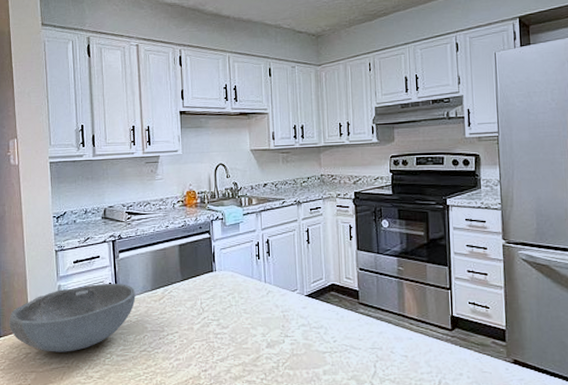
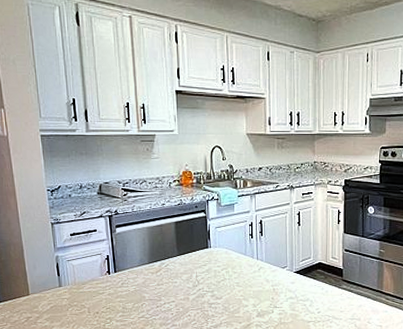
bowl: present [9,284,136,352] -> none [8,256,133,317]

